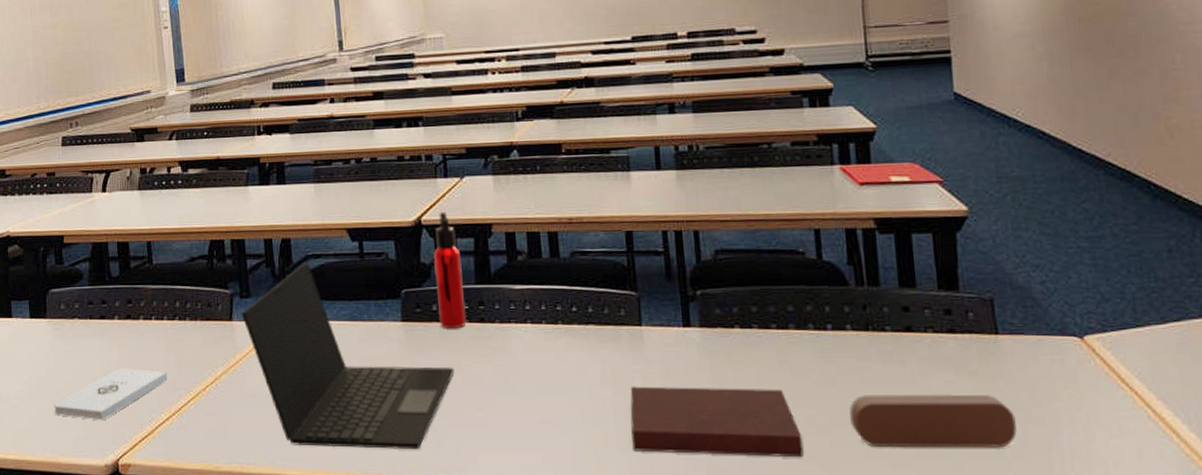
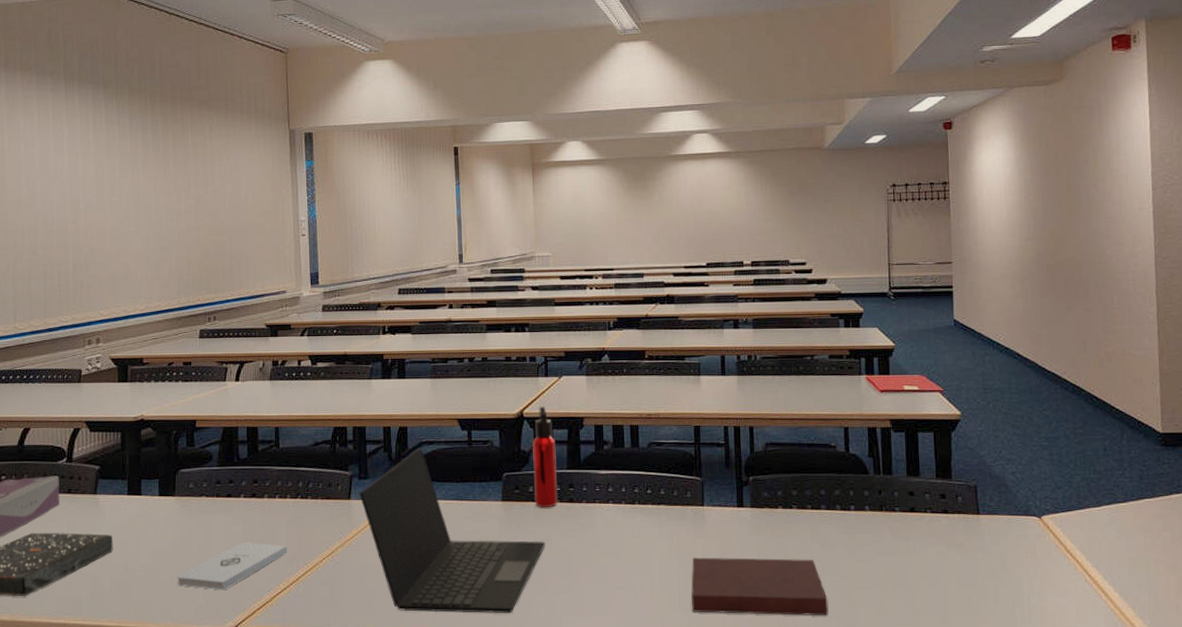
pencil case: present [848,392,1017,448] -> none [864,561,990,607]

